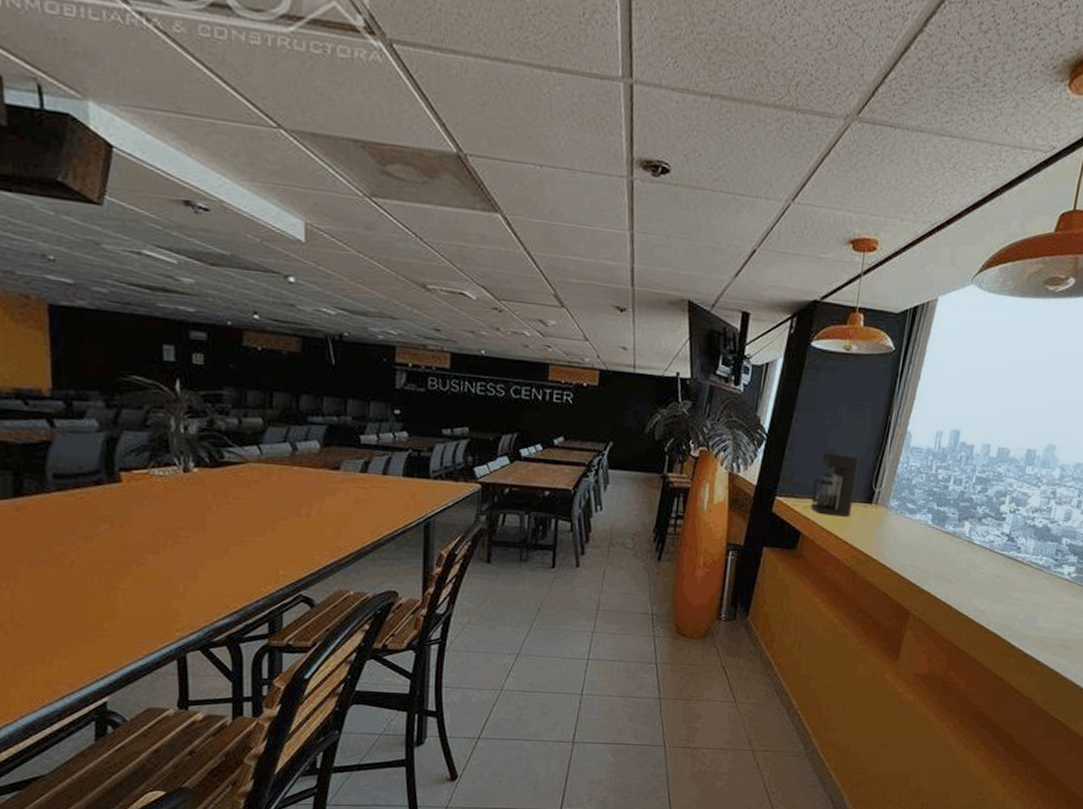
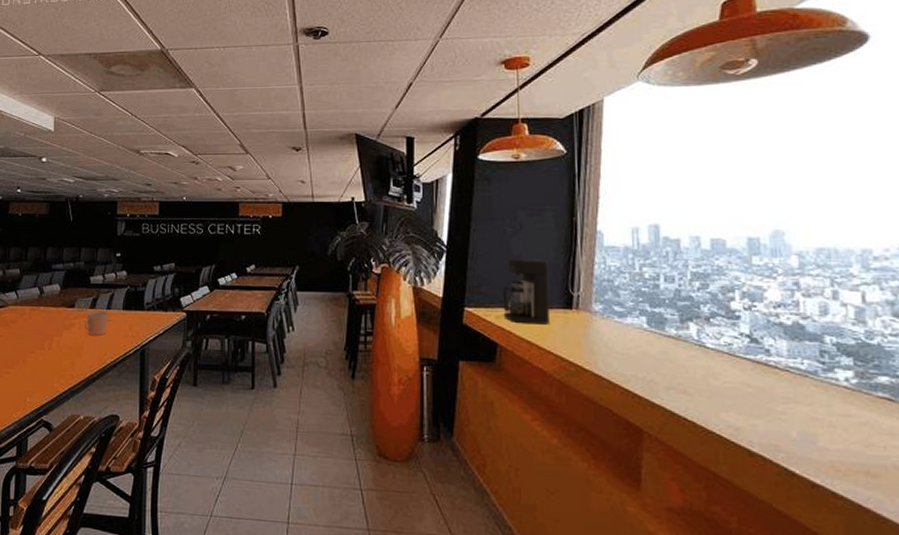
cup: none [354,476,386,504] -> present [85,312,109,335]

